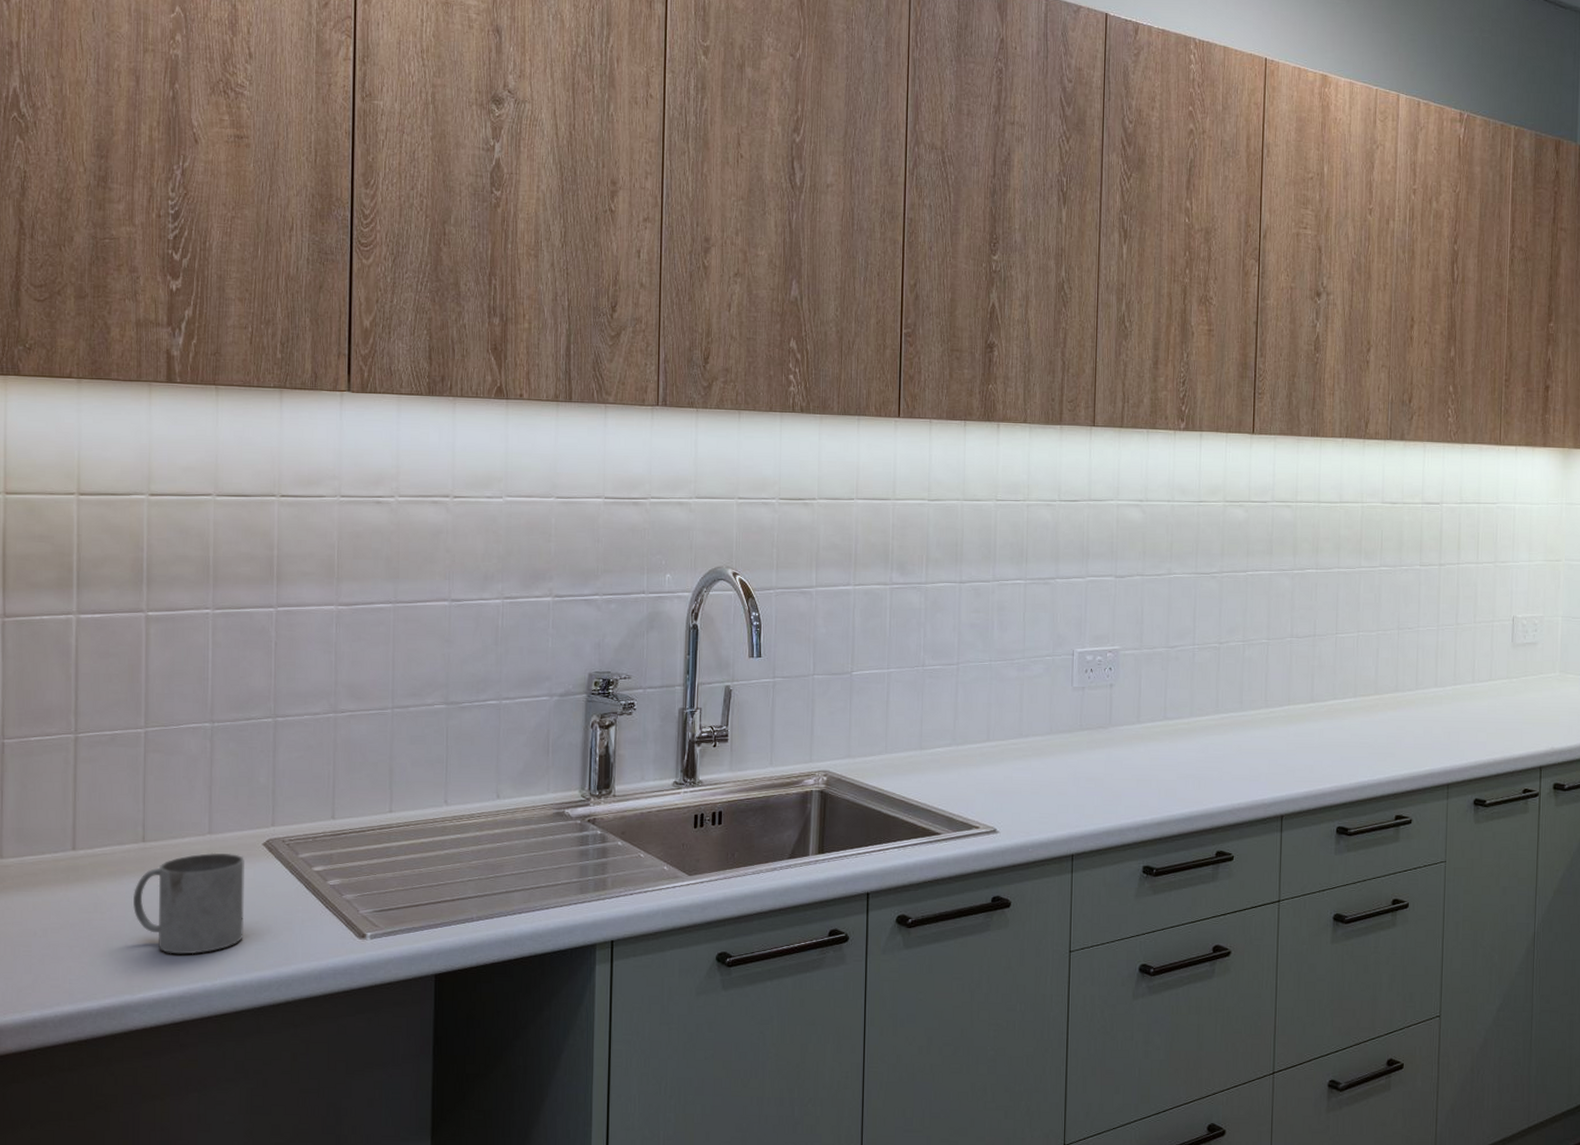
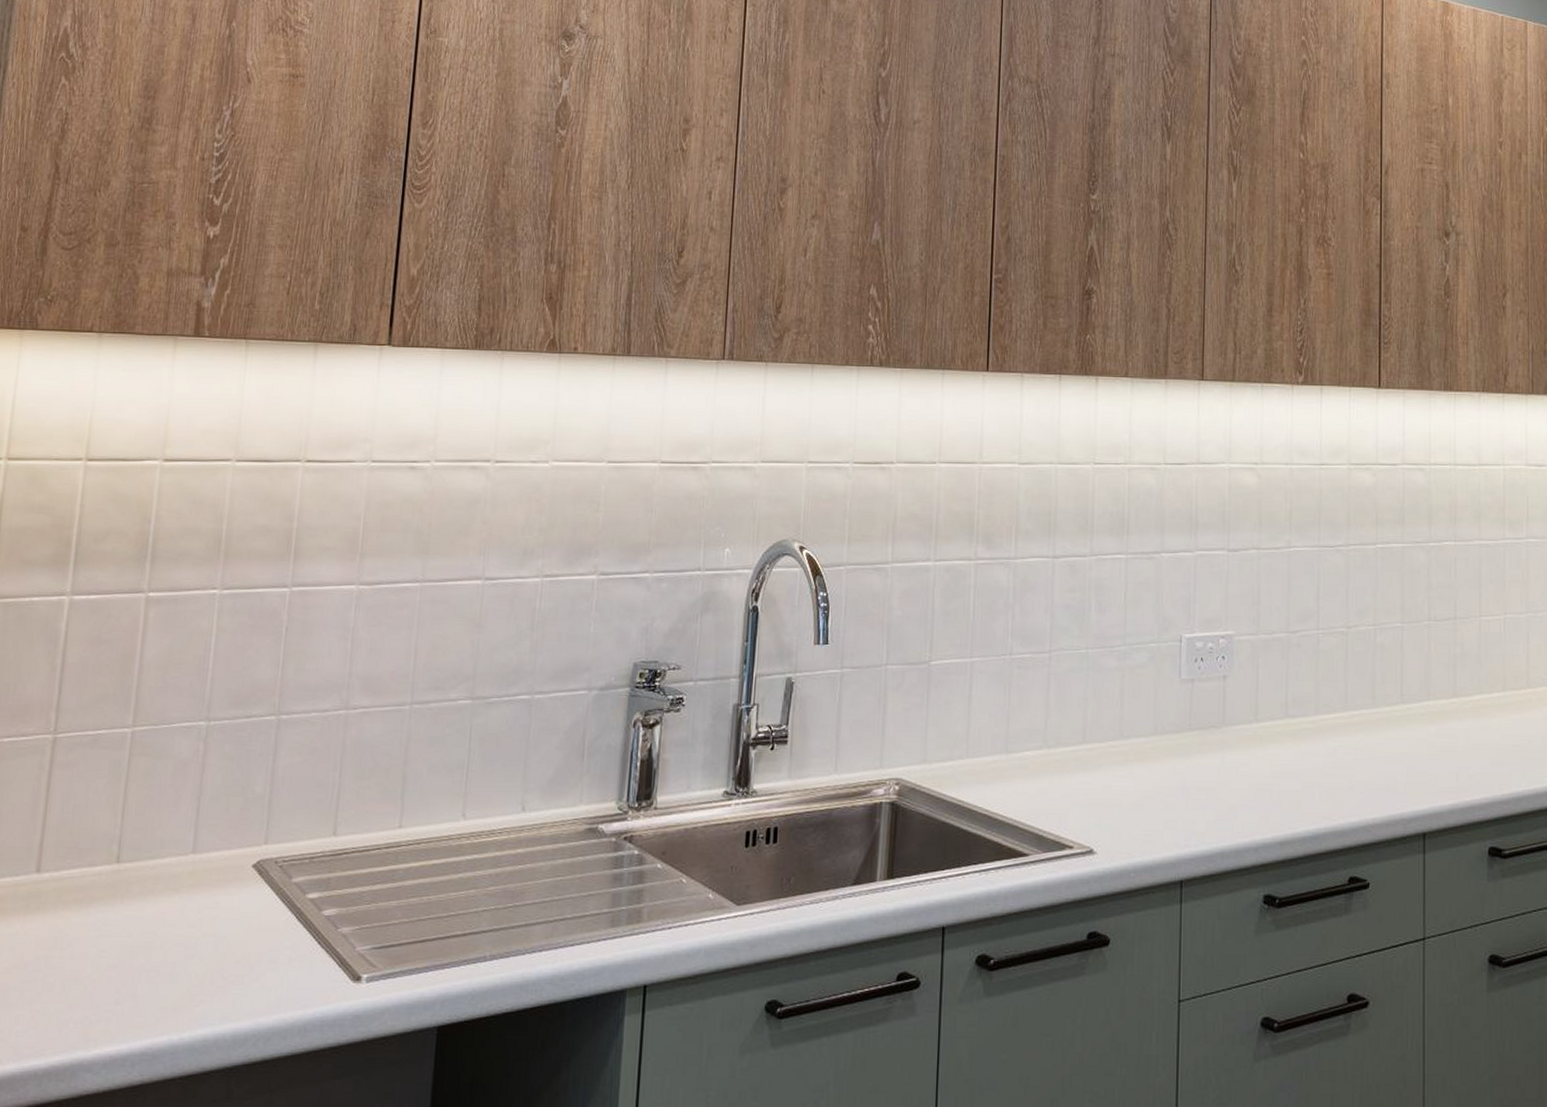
mug: present [133,852,244,955] -> none [98,876,230,1001]

